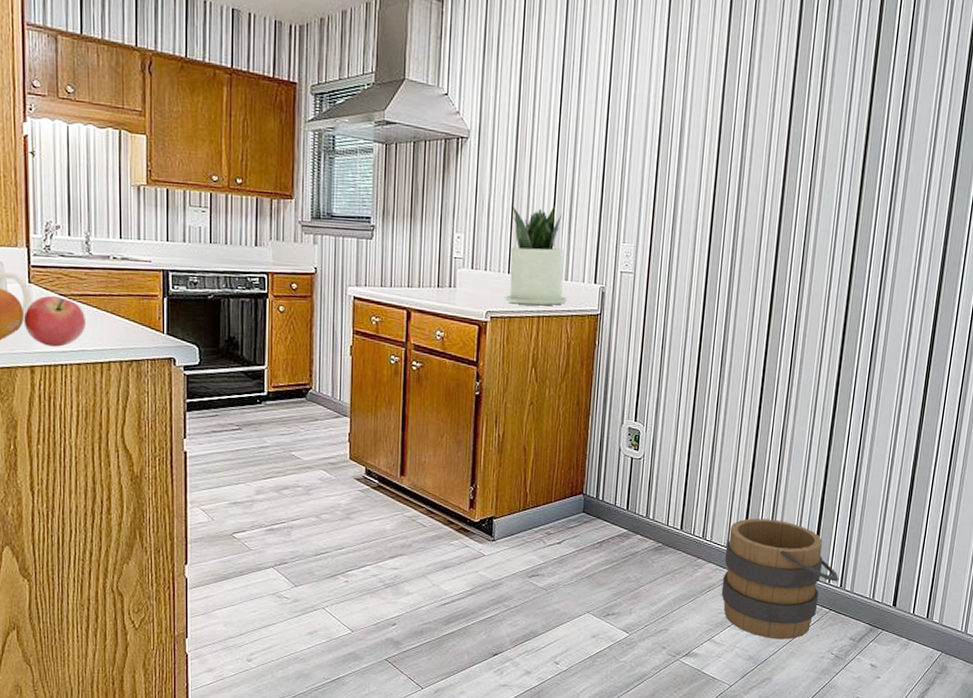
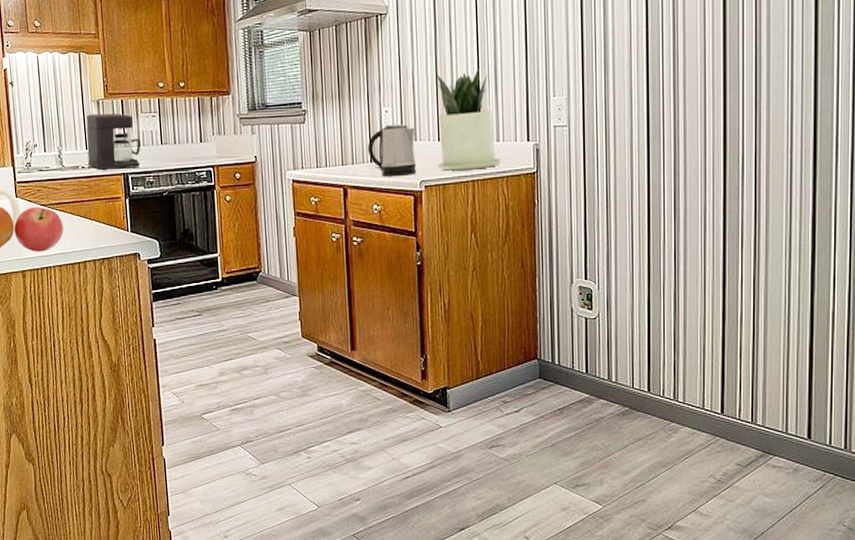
coffee maker: none [120,199,186,266] -> present [86,113,141,170]
kettle: none [435,251,486,306] -> present [367,123,417,178]
bucket: present [721,518,839,640] -> none [702,375,842,510]

